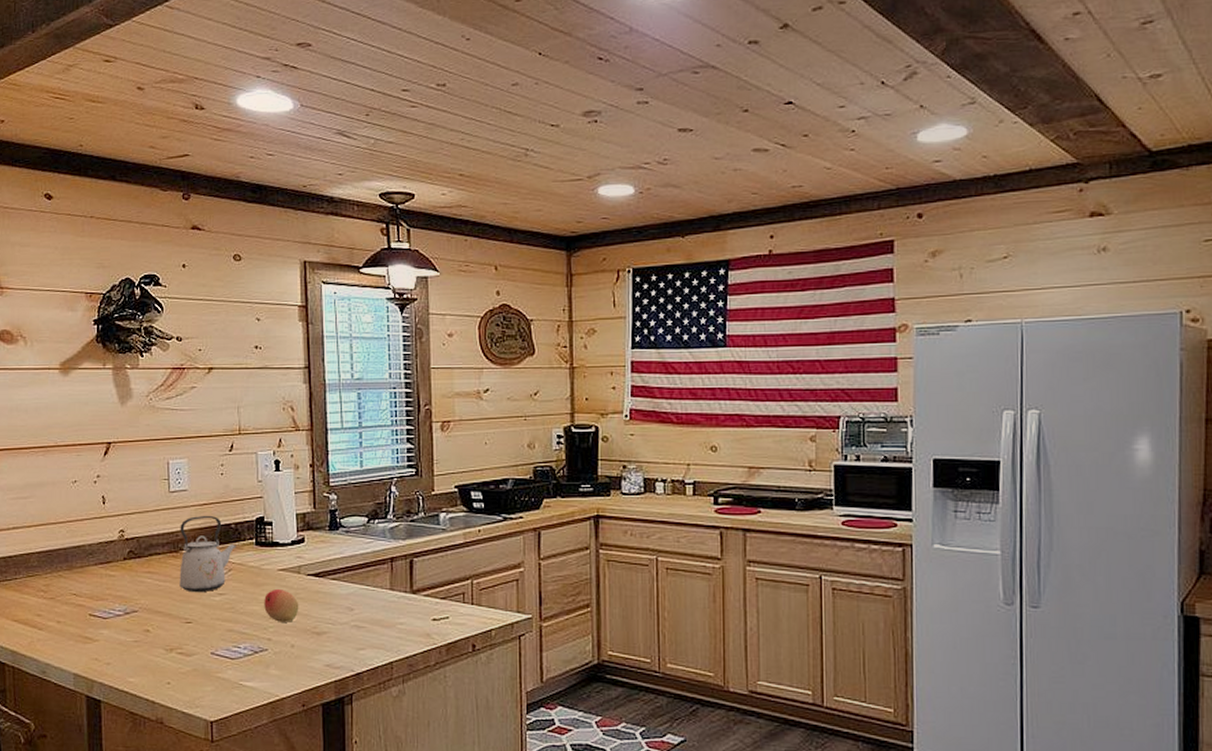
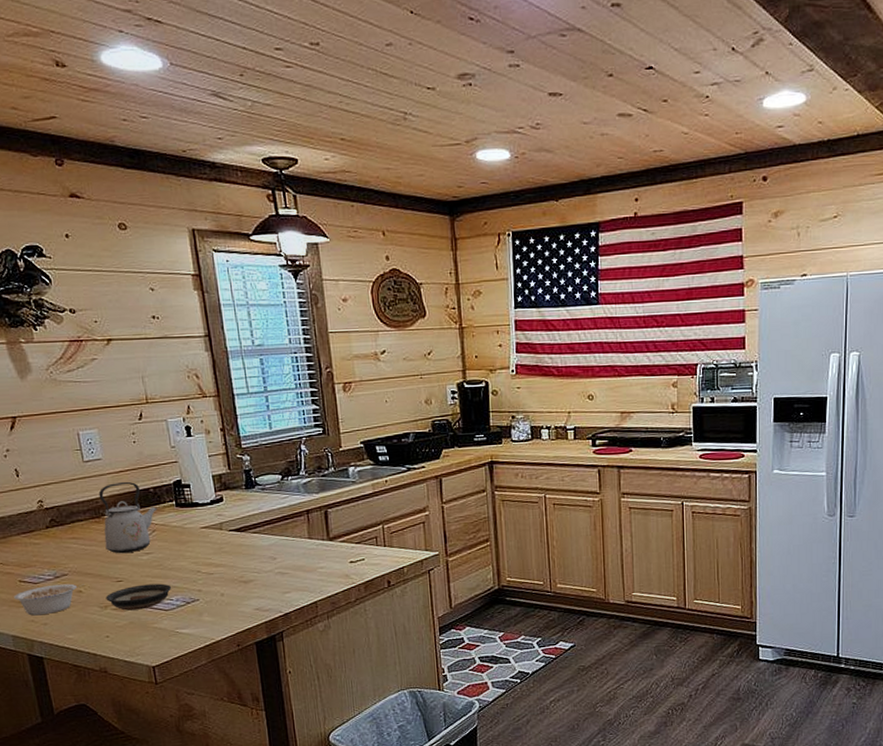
legume: none [82,621,153,654] -> present [14,583,84,616]
saucer: none [172,628,241,656] -> present [105,583,172,611]
fruit: present [264,588,299,622] -> none [190,544,225,575]

